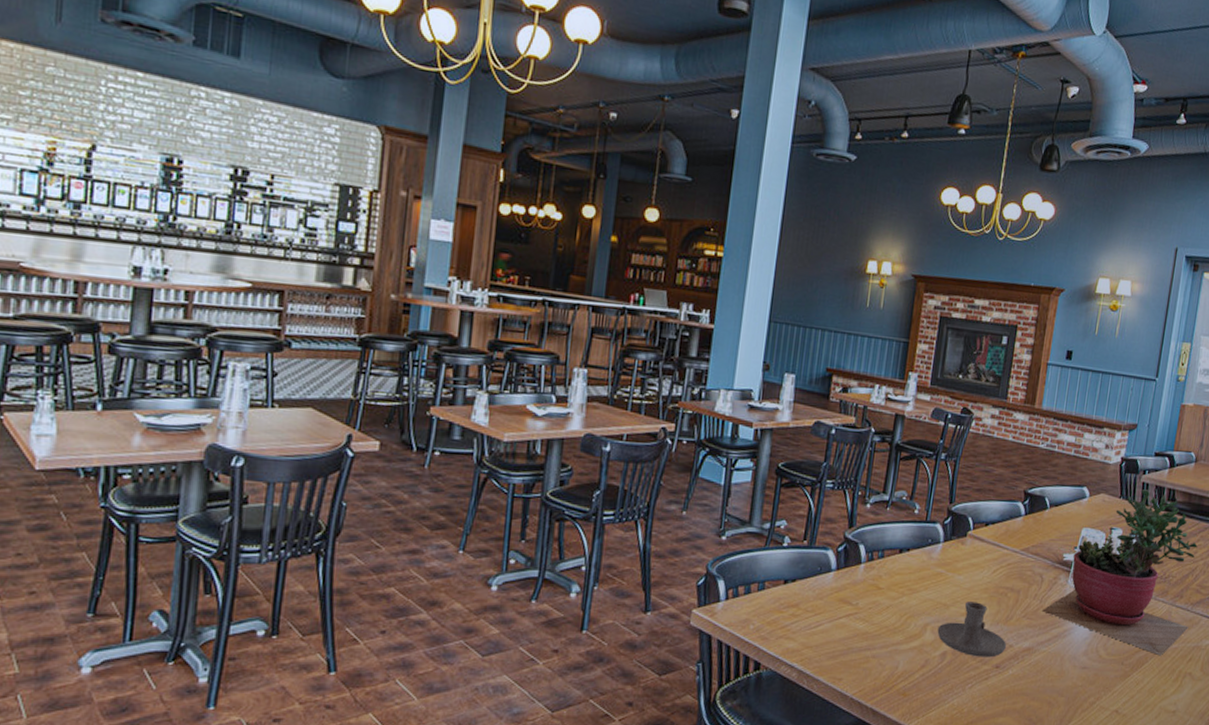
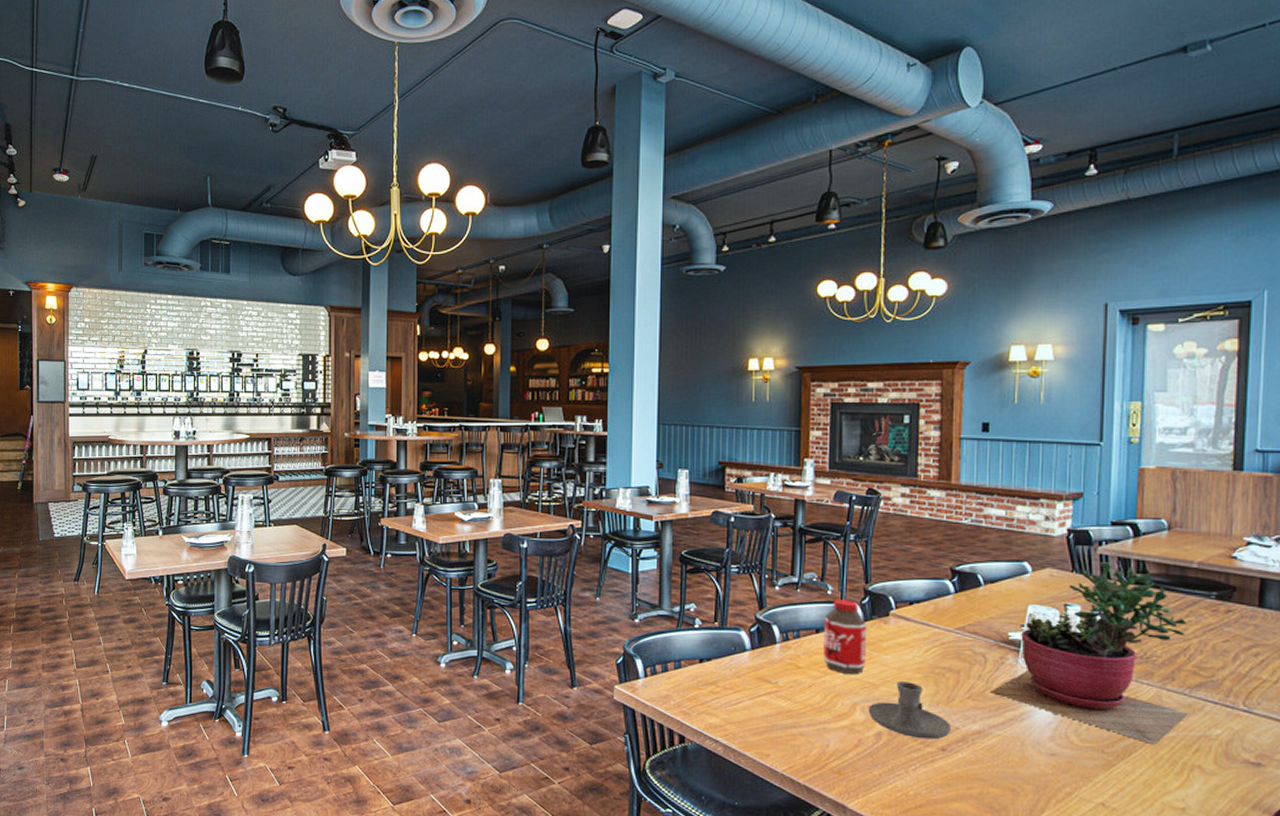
bottle: none [903,519,946,595] -> present [824,599,866,674]

